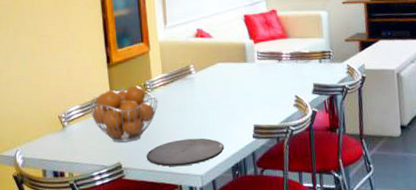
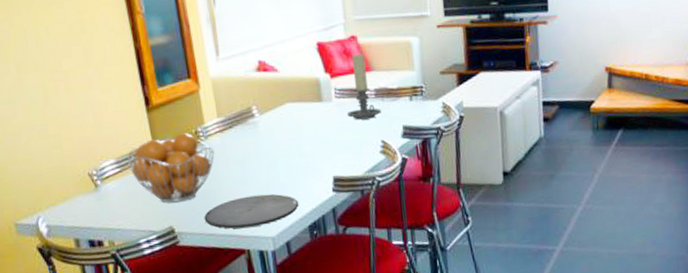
candle holder: none [266,24,295,78] -> present [346,53,381,120]

